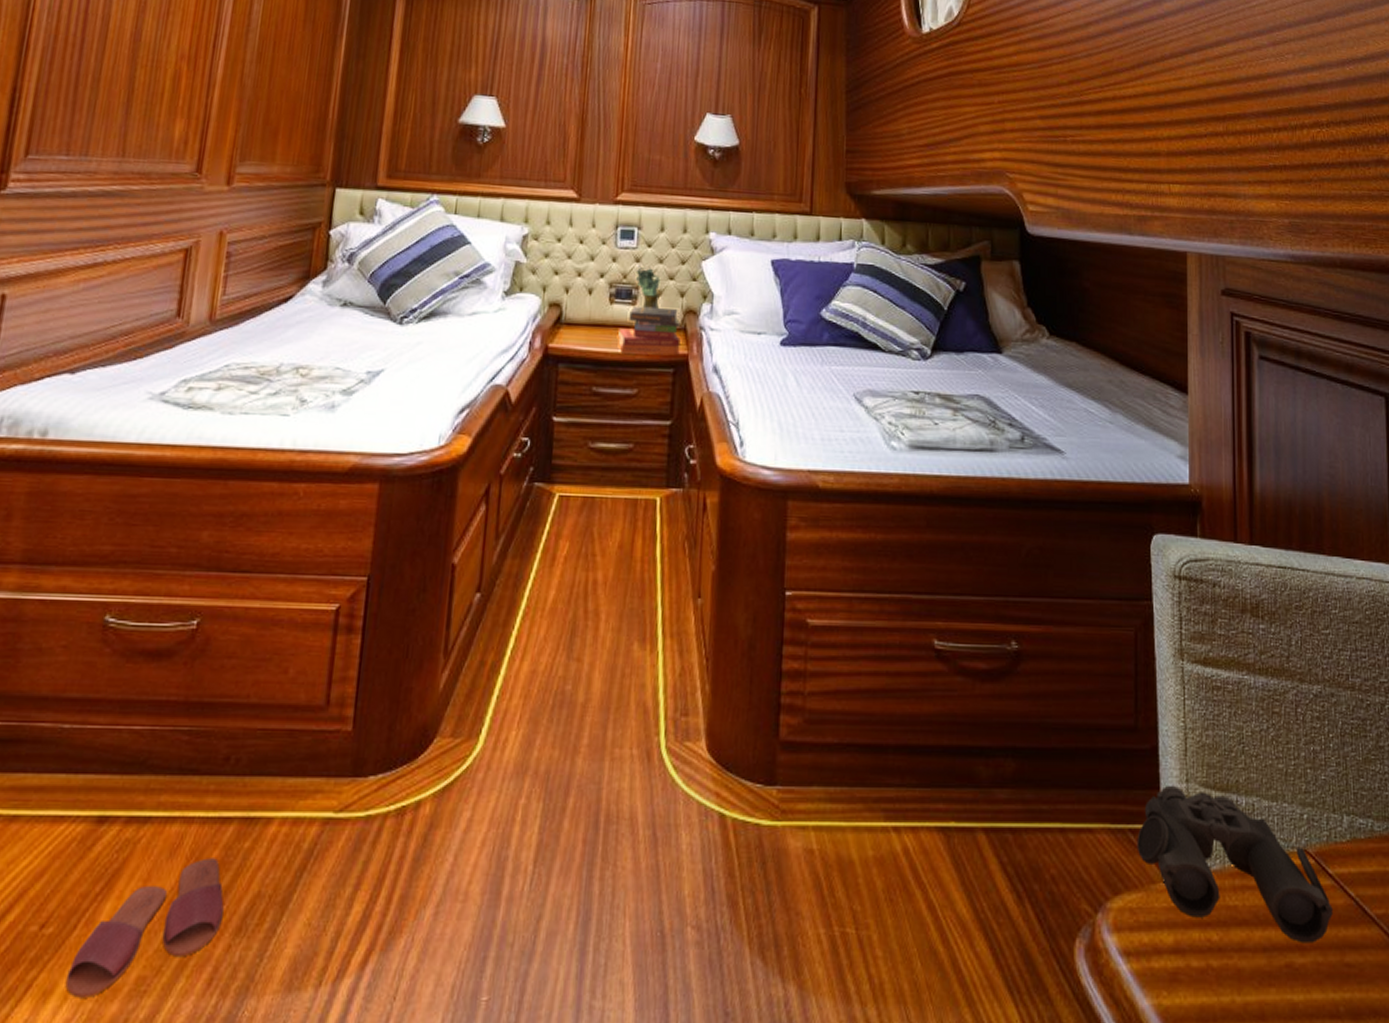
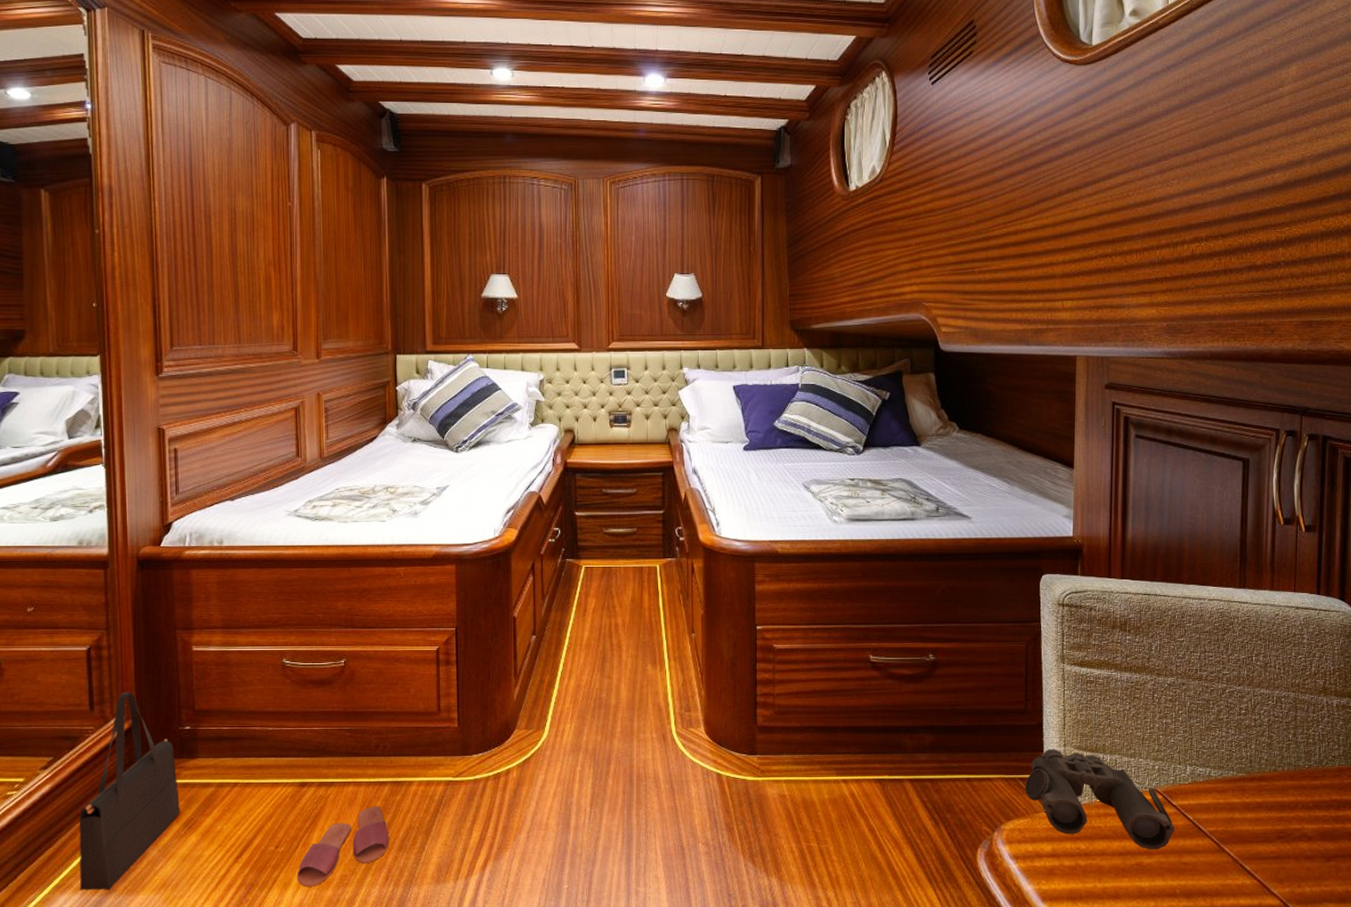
books: present [618,305,681,356] -> none [619,427,666,463]
vase: present [635,266,661,308] -> none [628,397,649,428]

